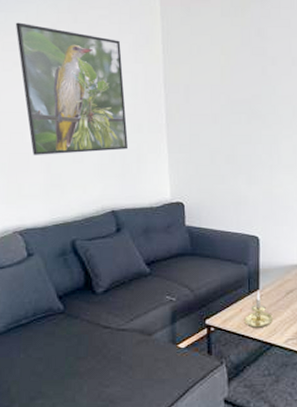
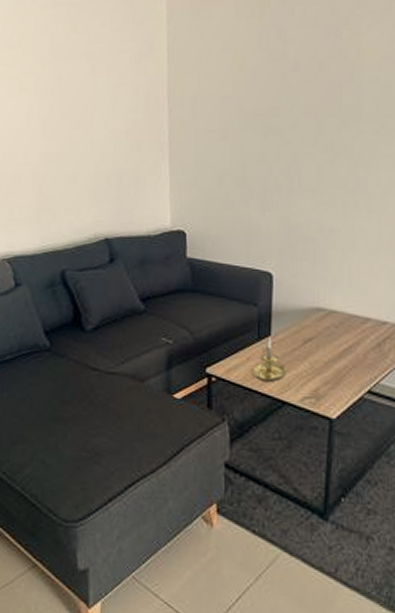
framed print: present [15,22,128,155] -> none [13,35,126,177]

